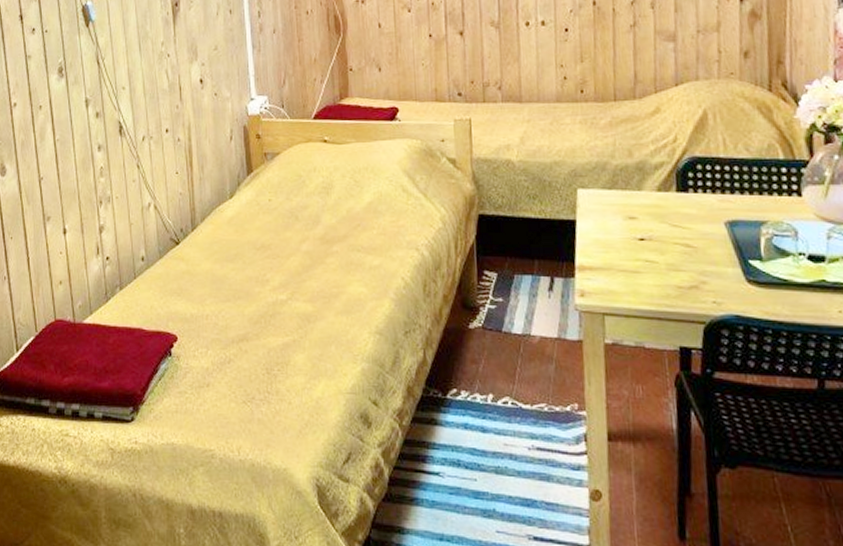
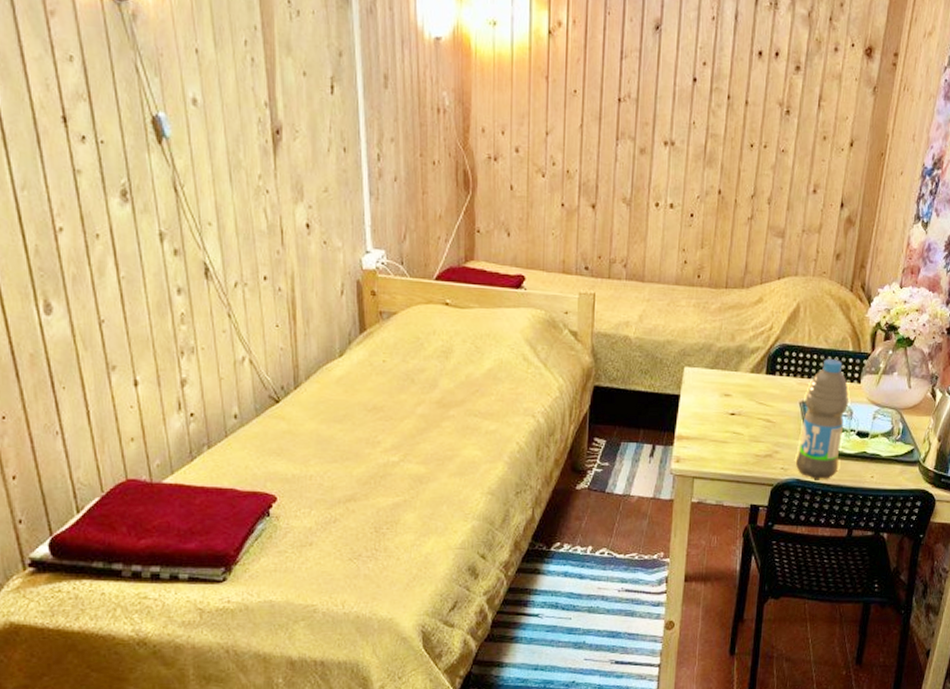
water bottle: none [730,170,791,315] -> present [795,359,849,479]

